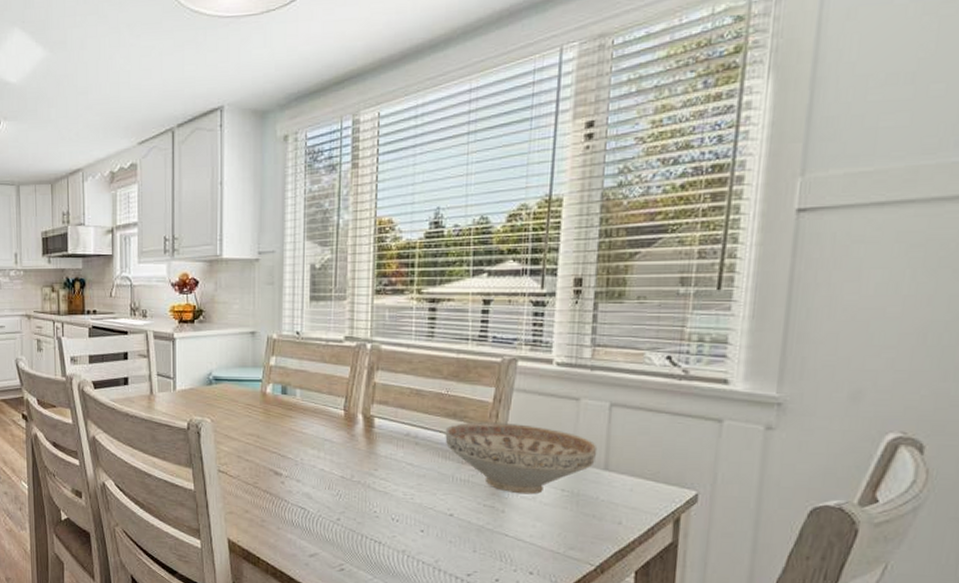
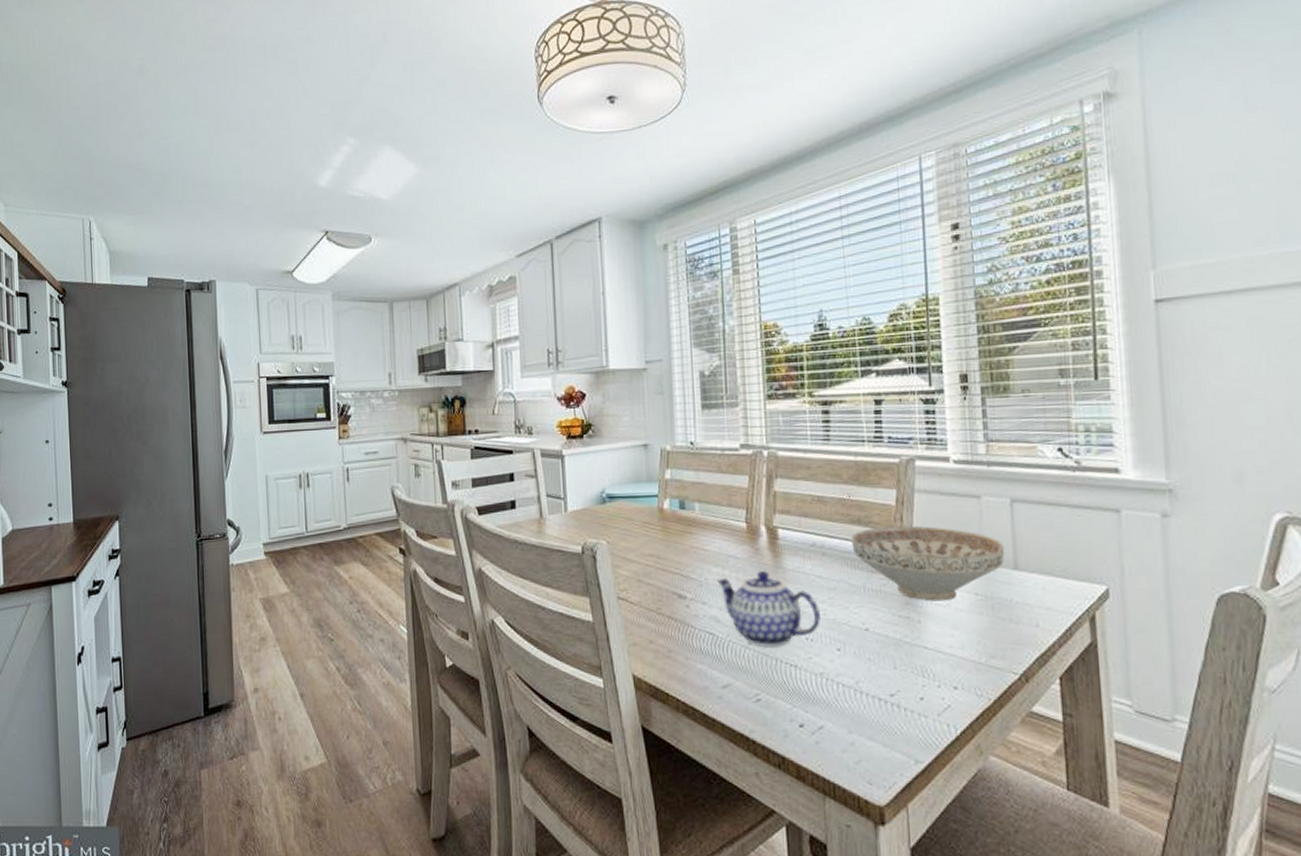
teapot: none [312,454,409,525] -> present [717,570,821,648]

